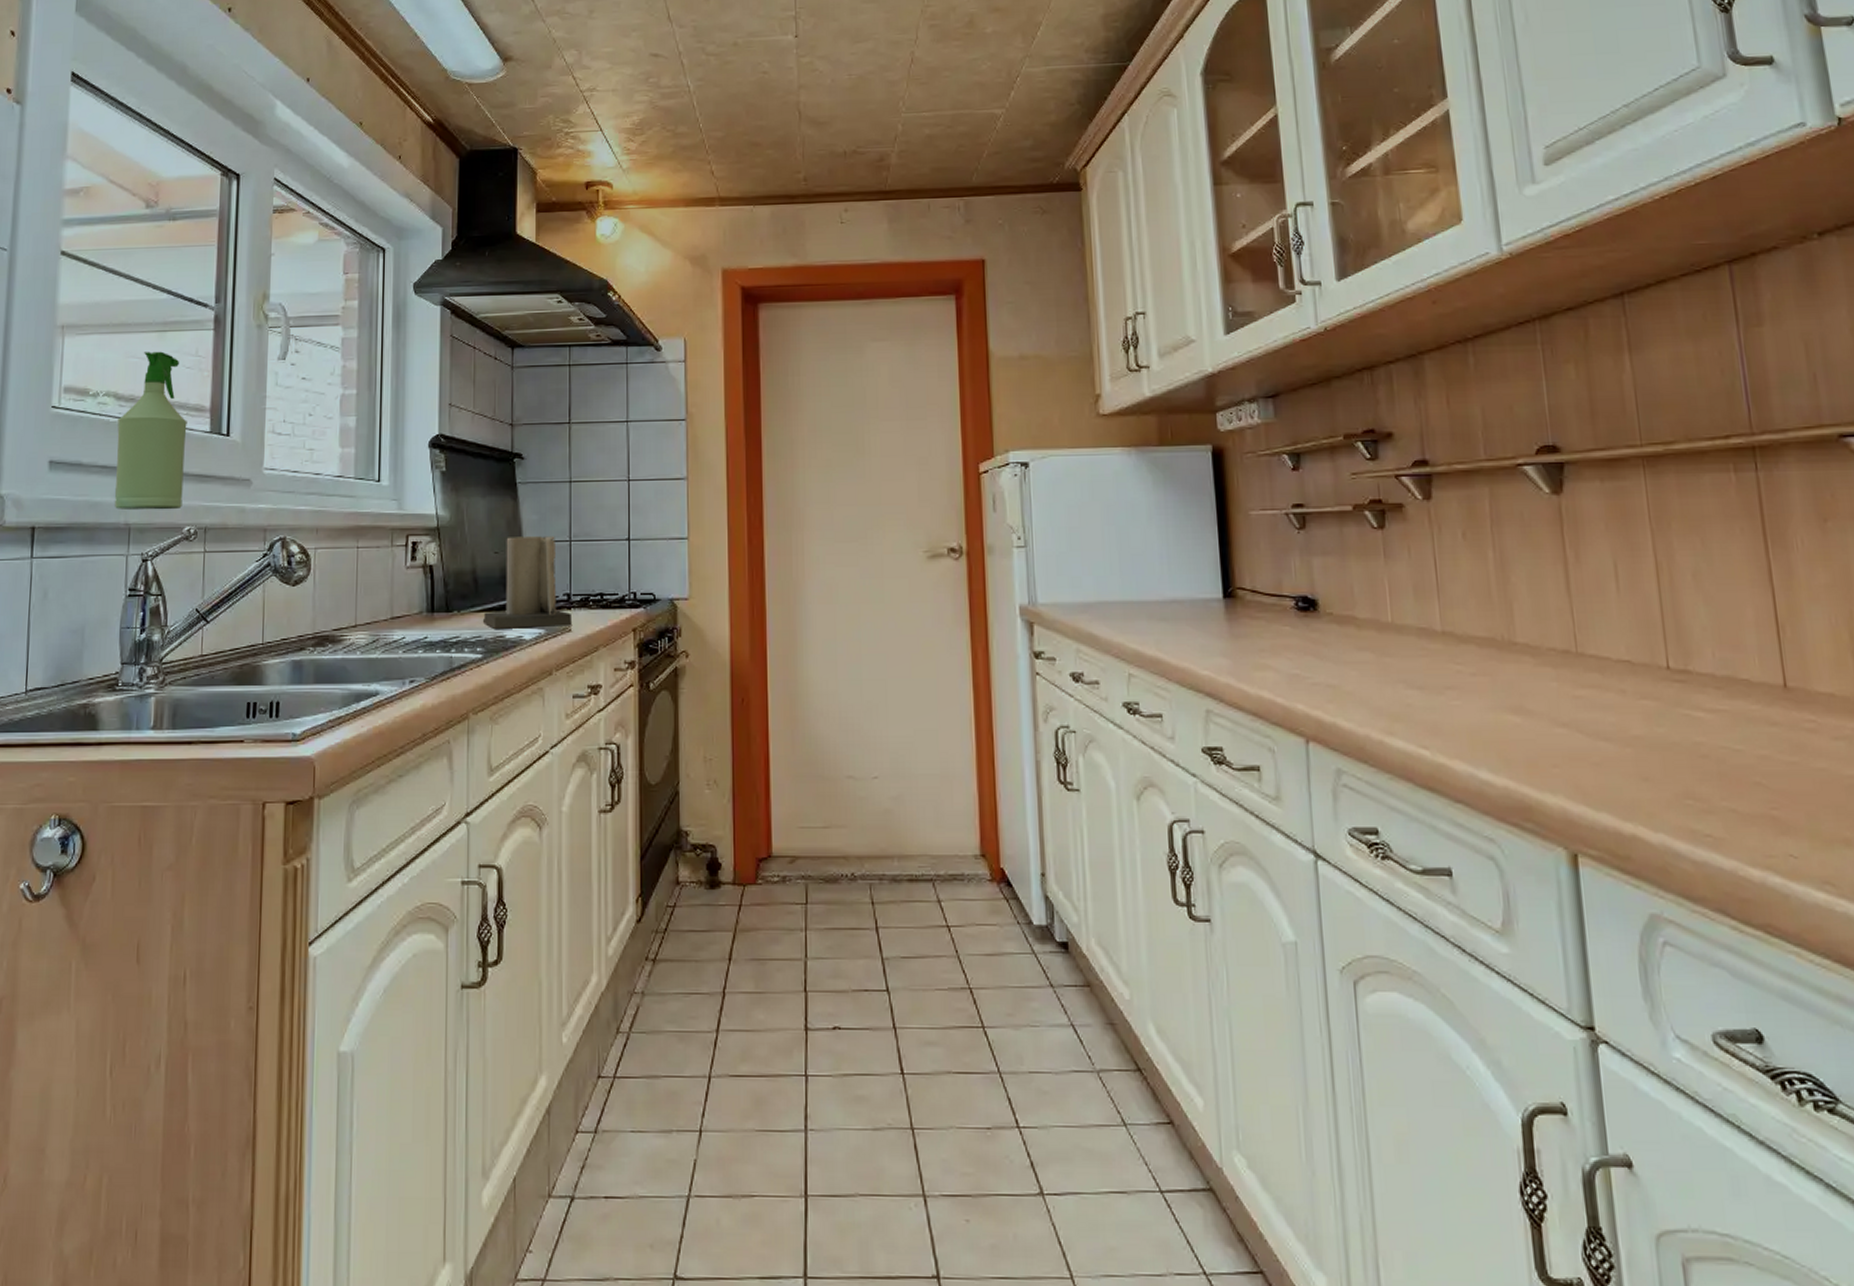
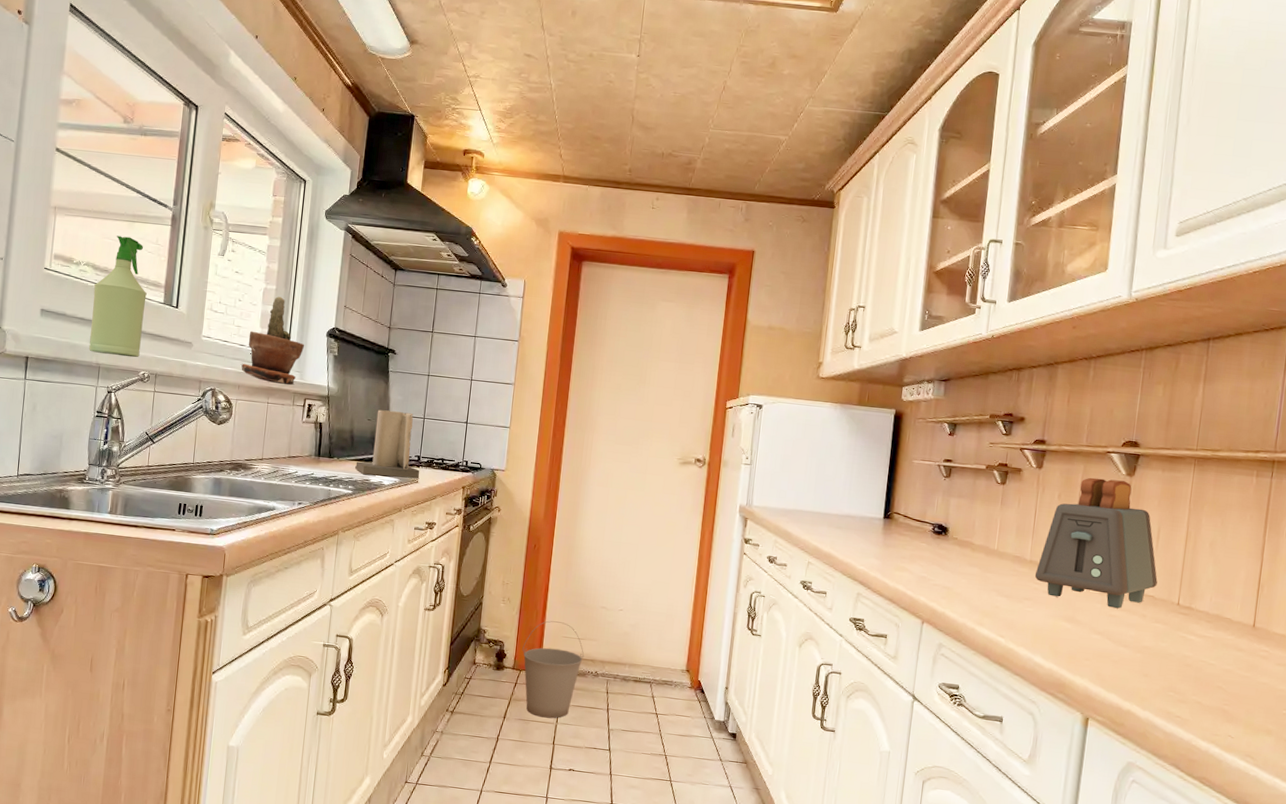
potted plant: none [319,403,400,520] -> present [241,297,304,386]
bucket: none [743,806,833,952] -> present [522,621,585,719]
toaster: none [1453,502,1631,686] -> present [1034,477,1158,609]

